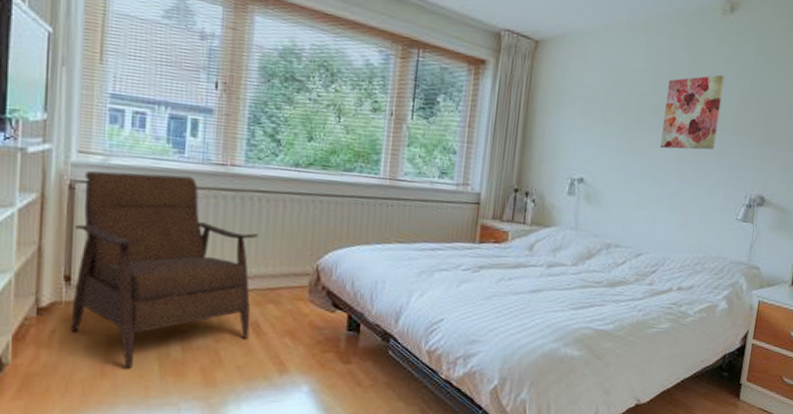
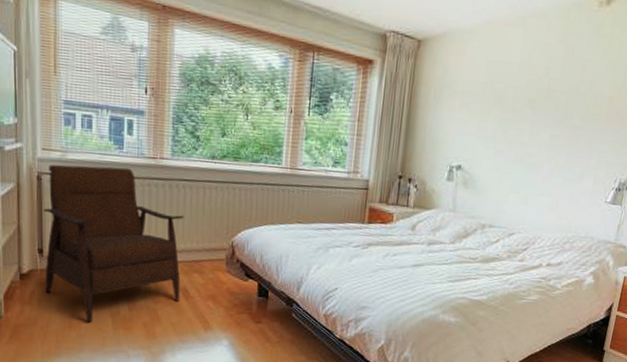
wall art: present [660,74,725,150] -> none [534,65,599,138]

